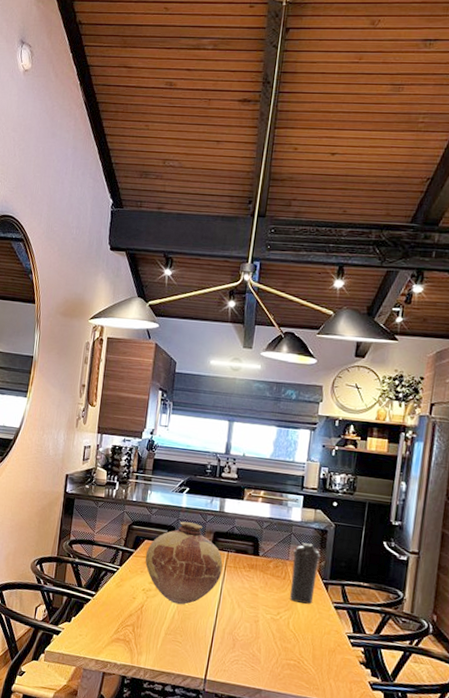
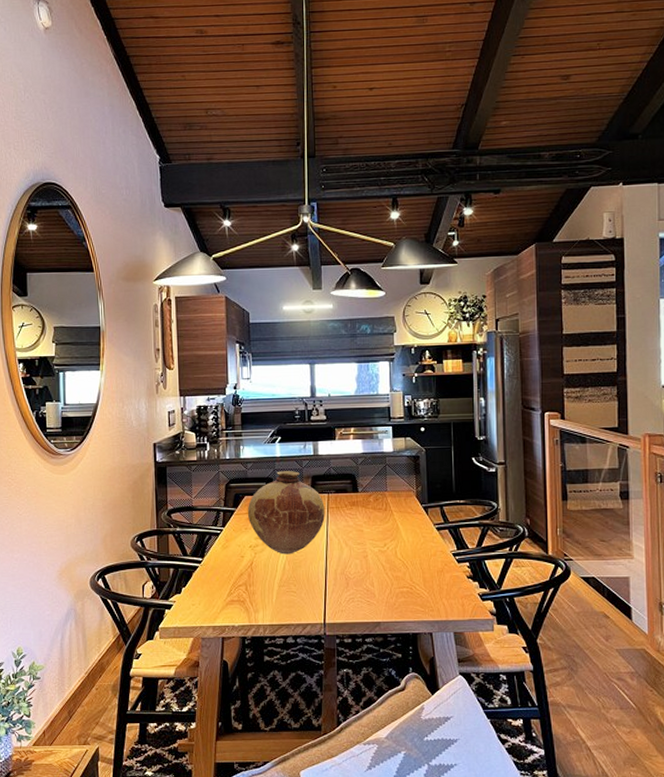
water bottle: present [290,542,321,604] -> none [390,472,417,530]

